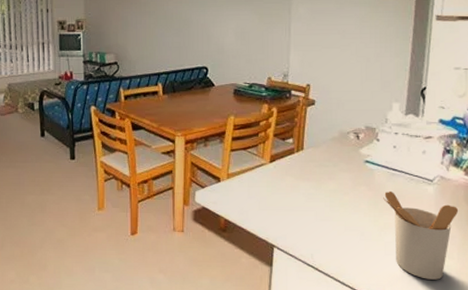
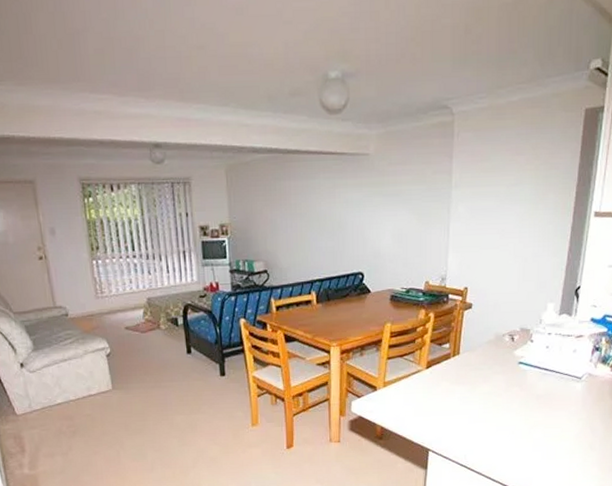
utensil holder: present [383,190,459,280] -> none [534,390,603,471]

